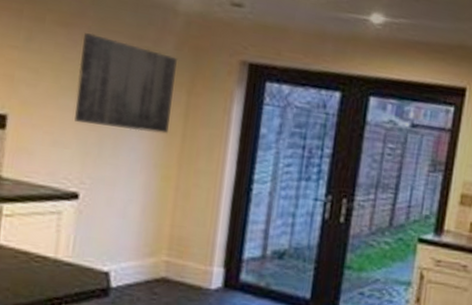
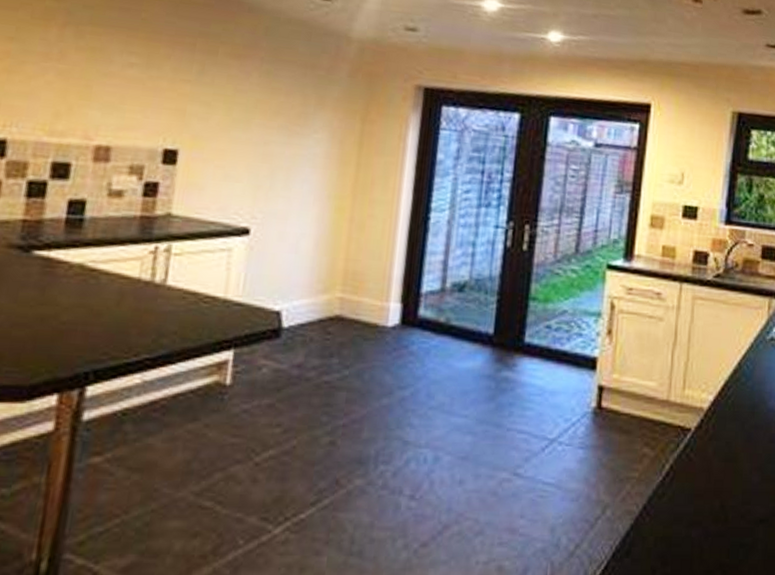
wall art: present [74,33,179,134] -> none [246,63,352,163]

